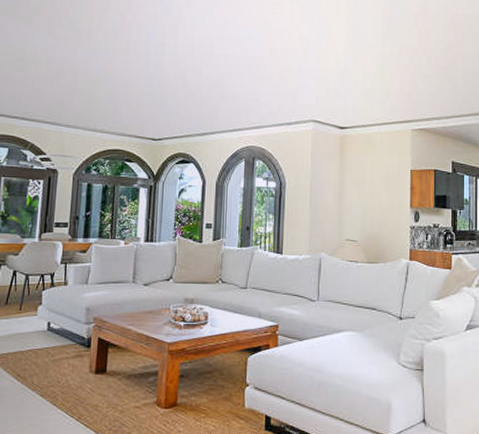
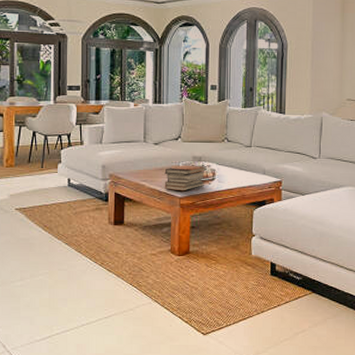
book stack: none [152,307,199,336] -> present [164,165,207,191]

